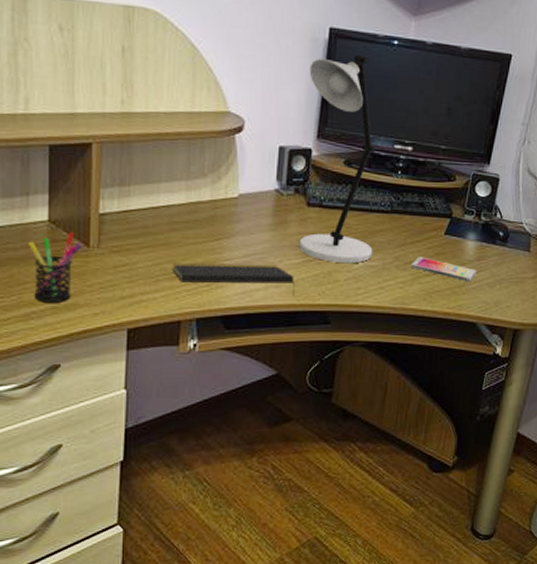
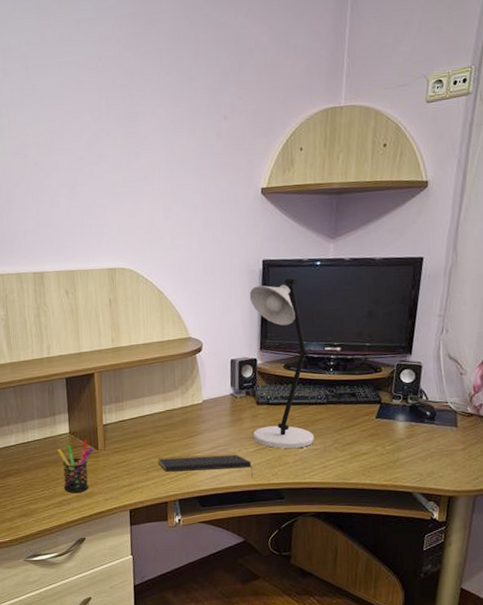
smartphone: present [412,257,476,282] -> none [349,438,408,457]

